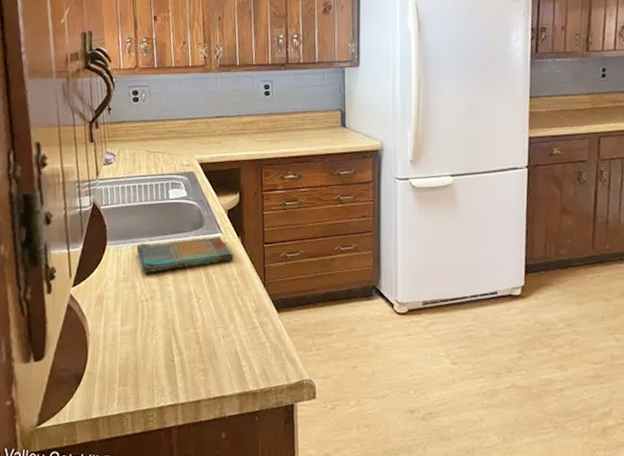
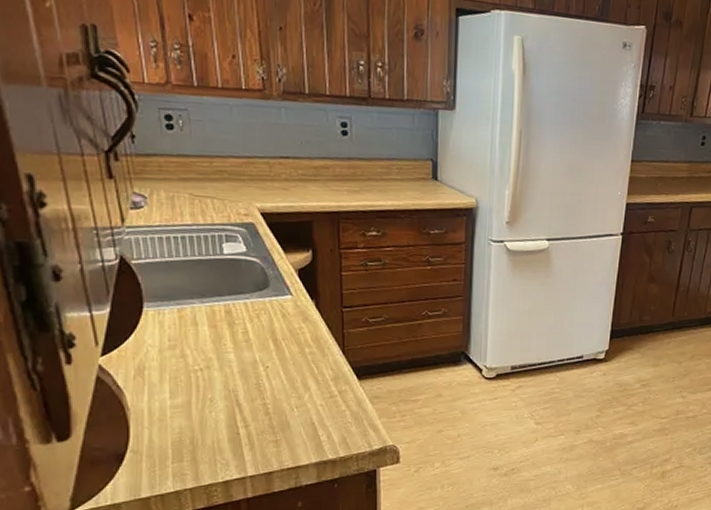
dish towel: present [136,236,233,273] -> none [183,298,306,340]

